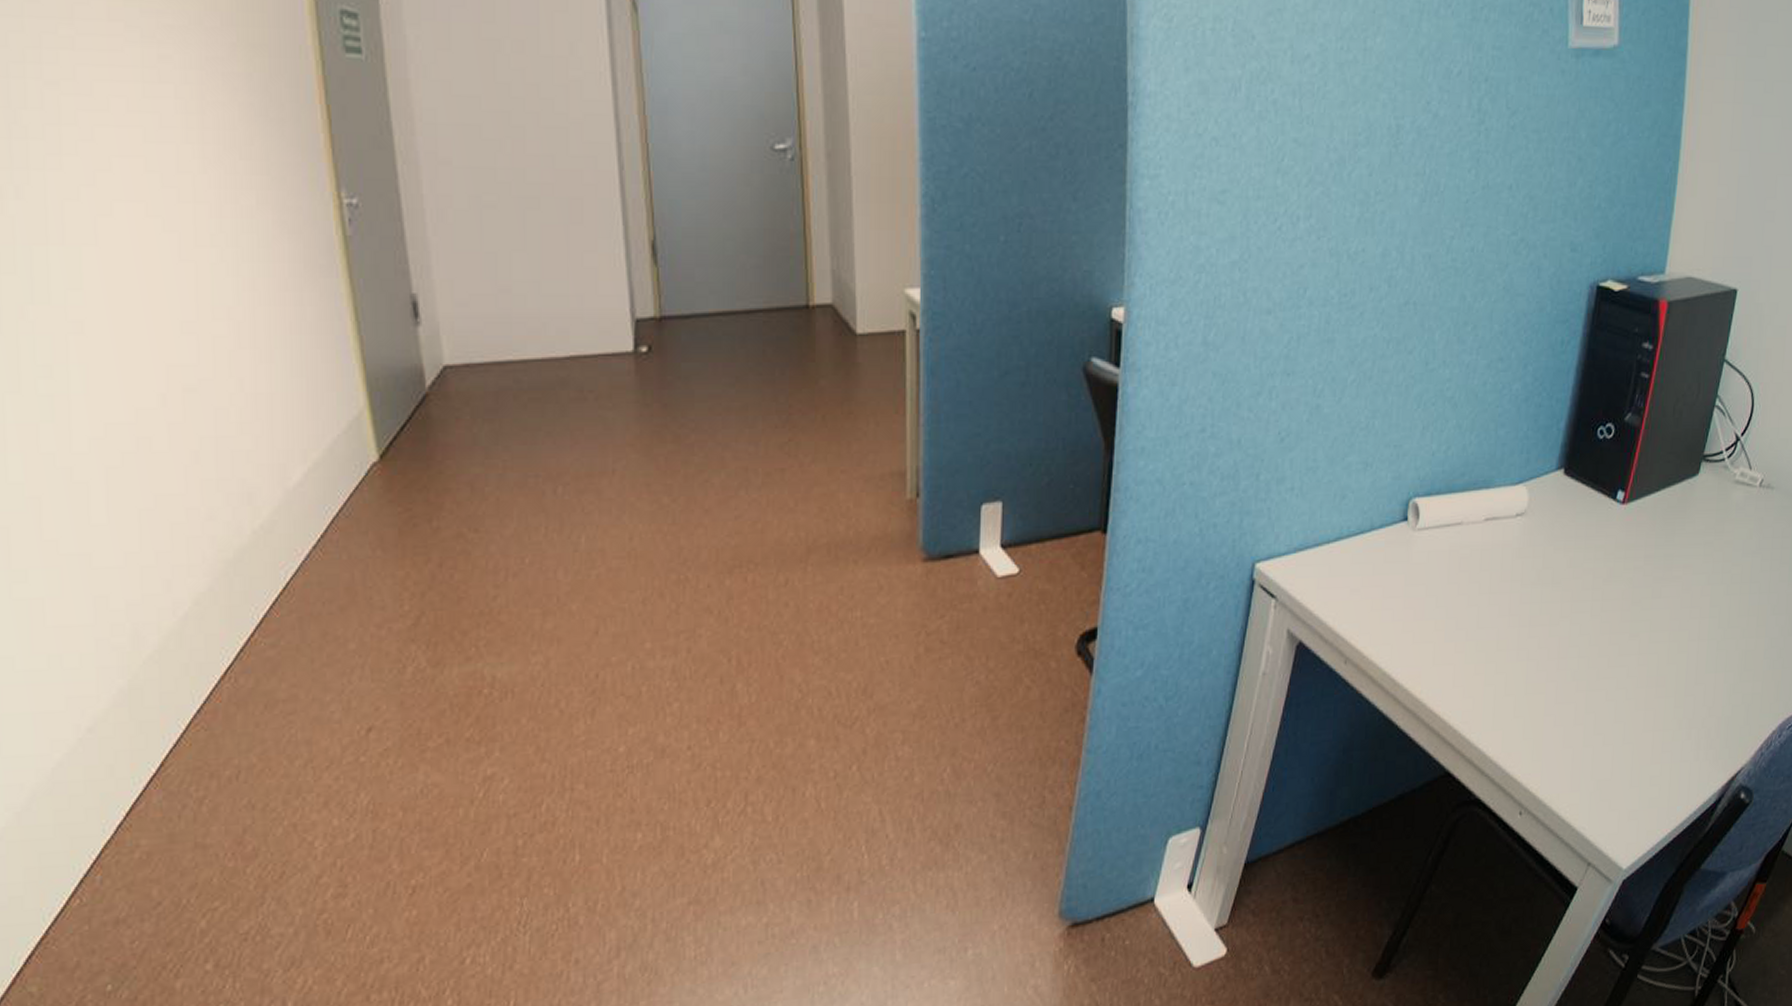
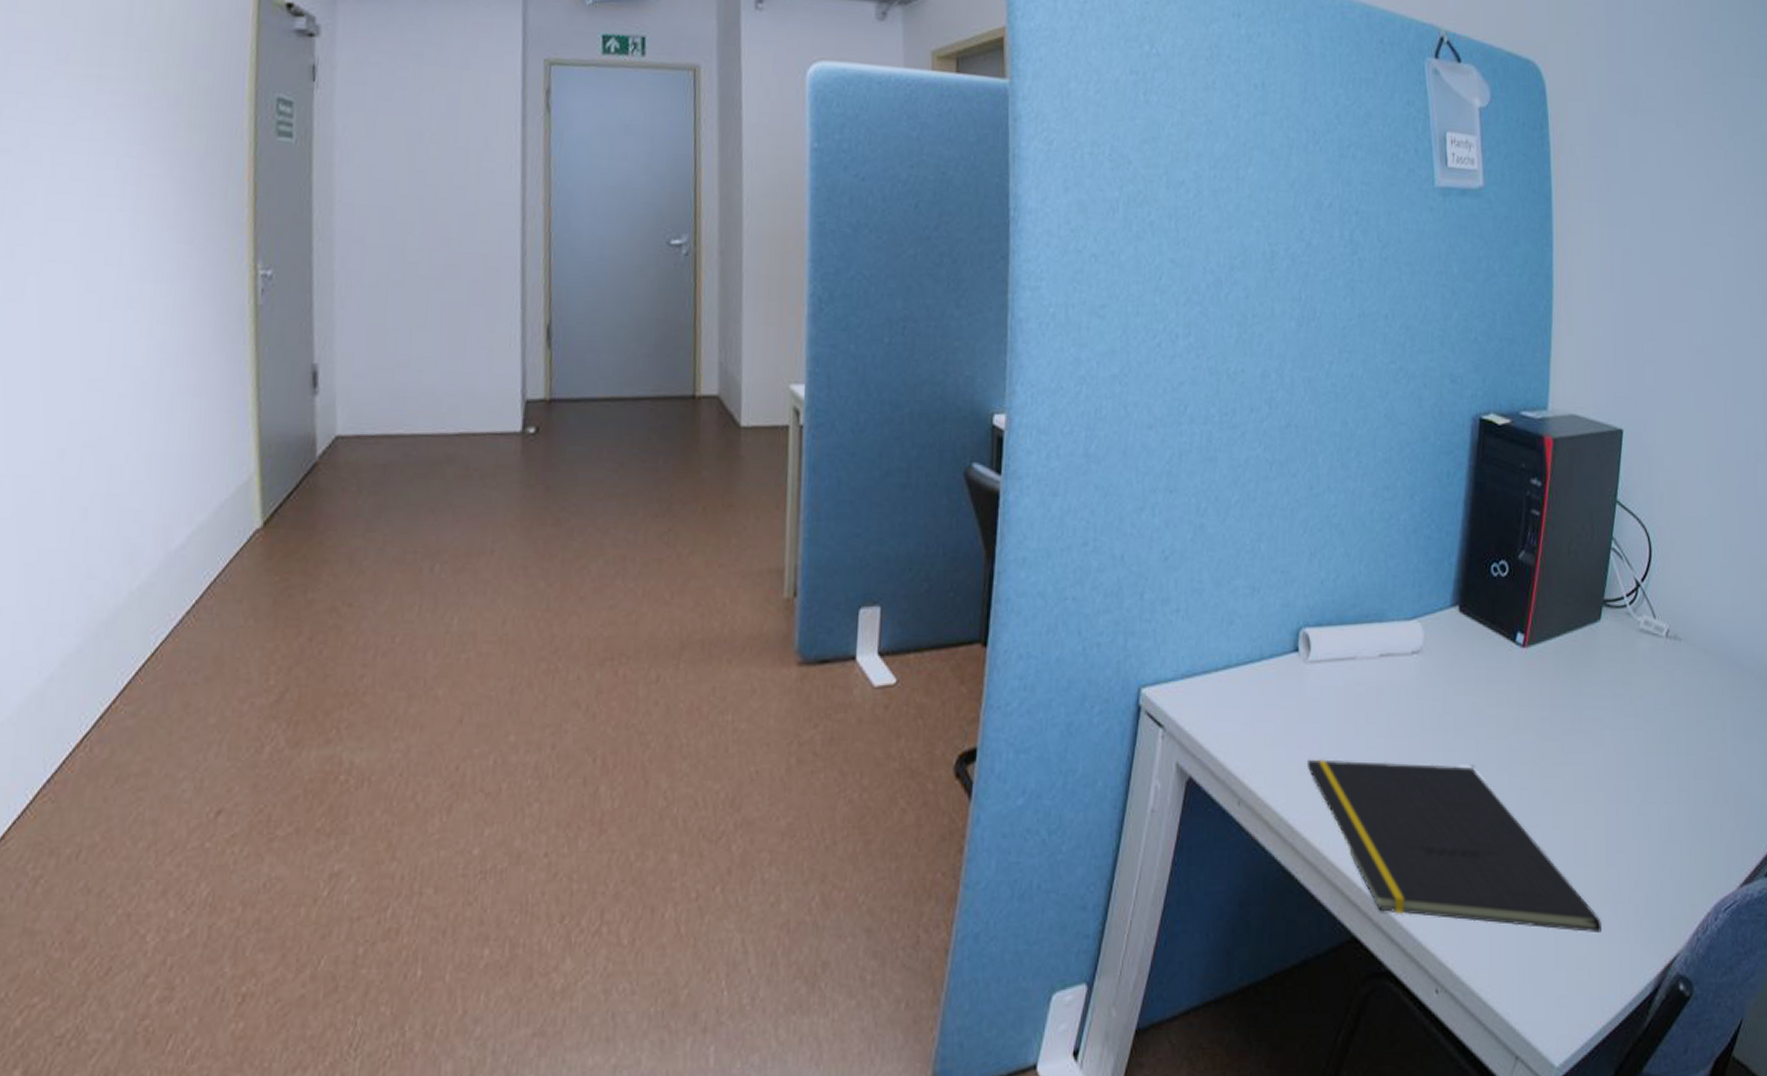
notepad: none [1410,616,1675,755] -> present [1306,759,1602,932]

